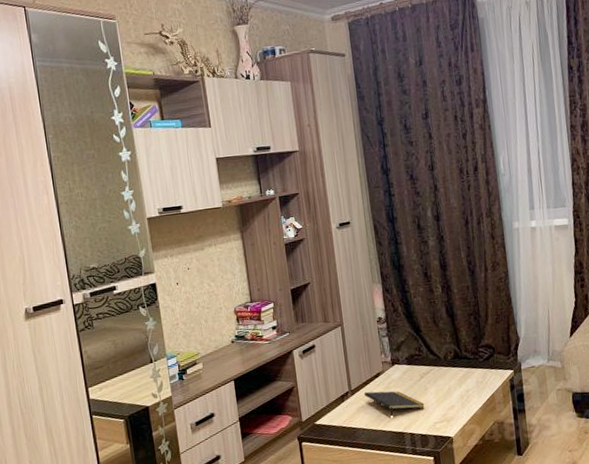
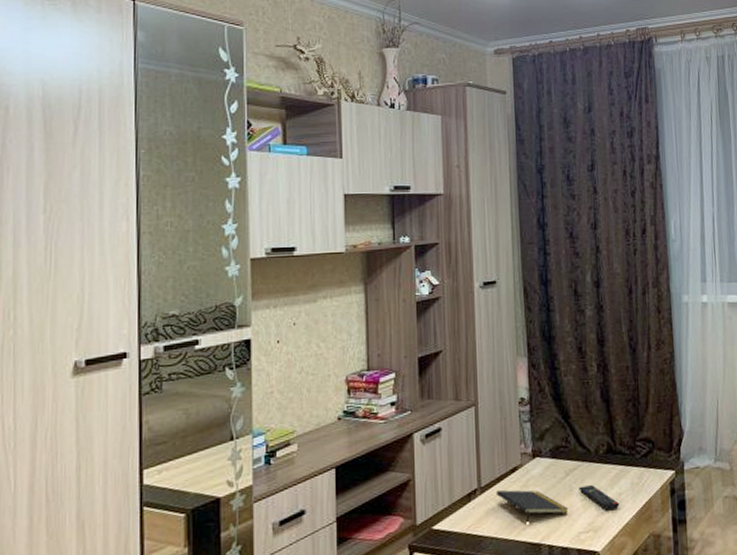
remote control: none [432,385,468,404] -> present [579,485,620,511]

